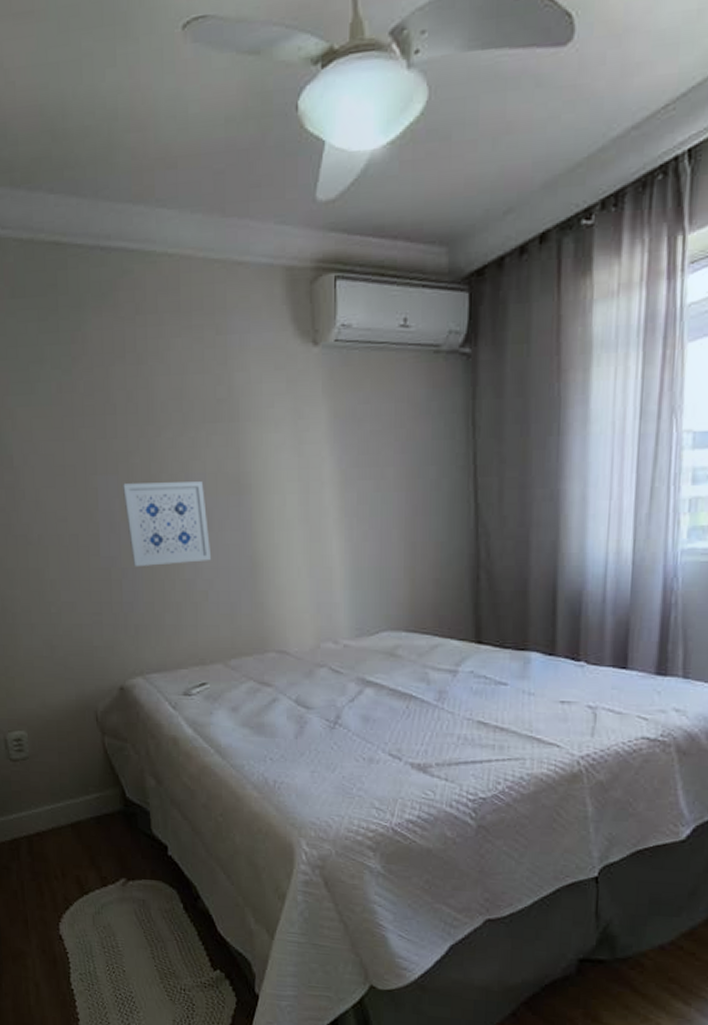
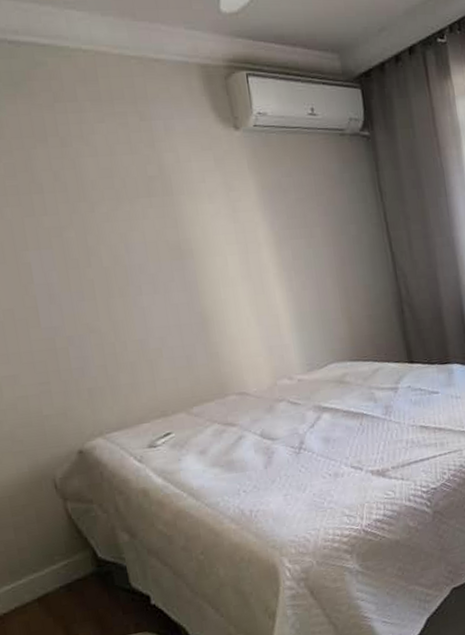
wall art: present [122,481,212,567] -> none [57,250,162,334]

